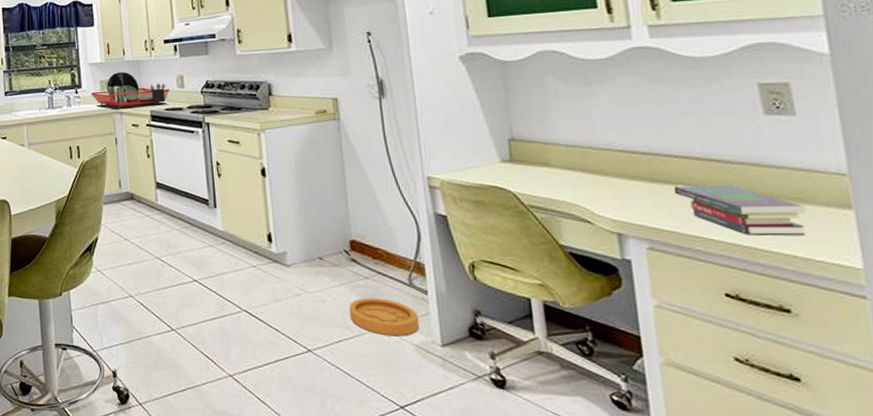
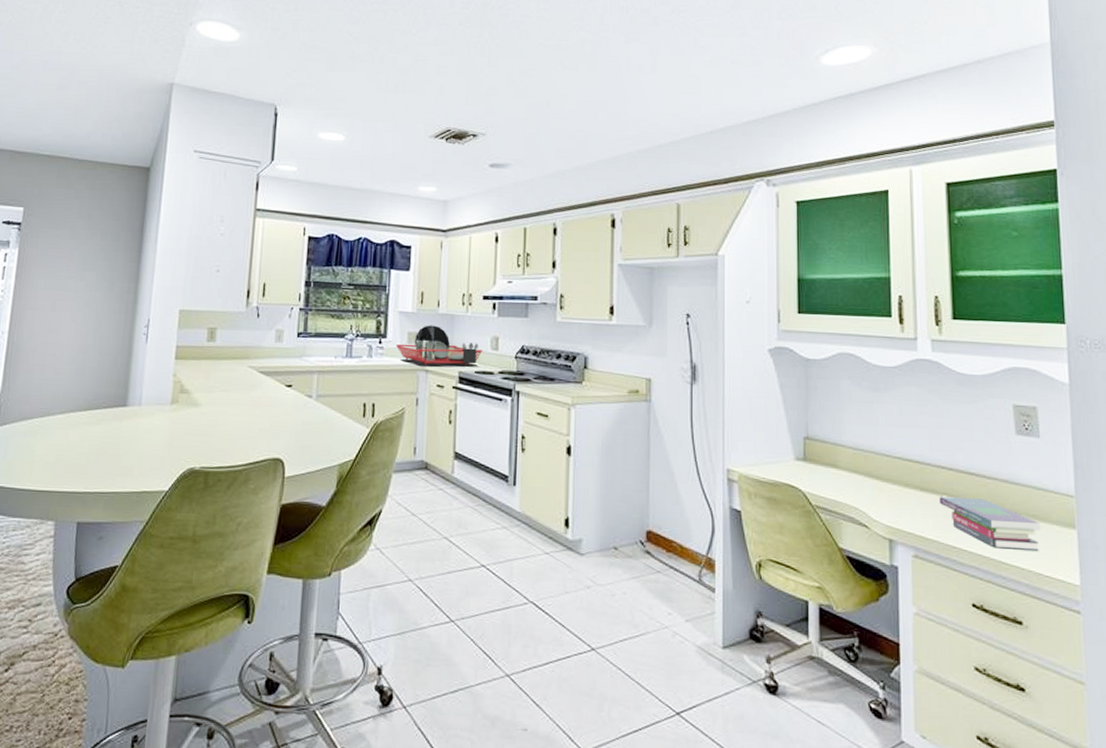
pet bowl: present [348,298,419,337] -> none [637,593,703,637]

